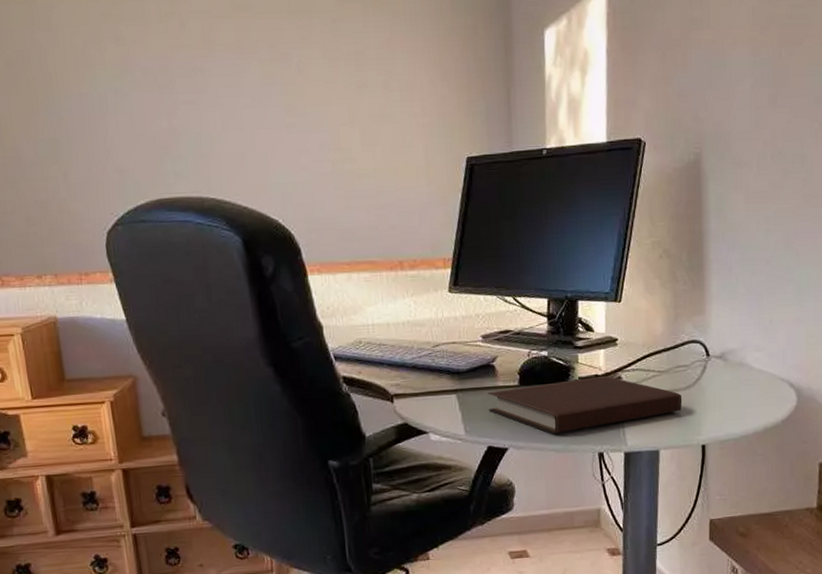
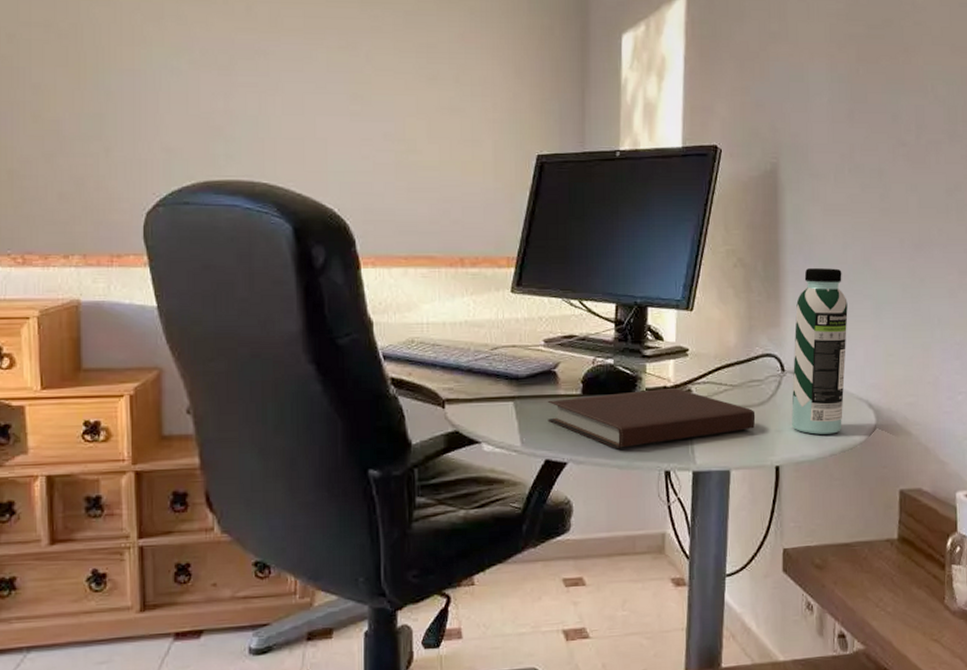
water bottle: none [716,255,770,414] -> present [791,267,848,435]

